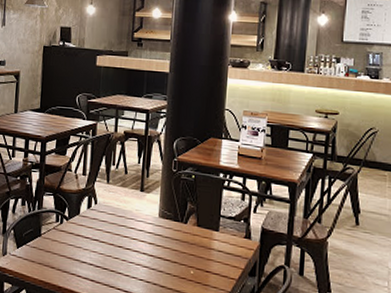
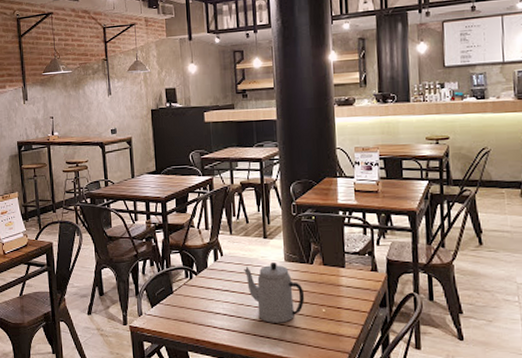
teapot: none [116,216,175,280] -> present [244,261,305,323]

